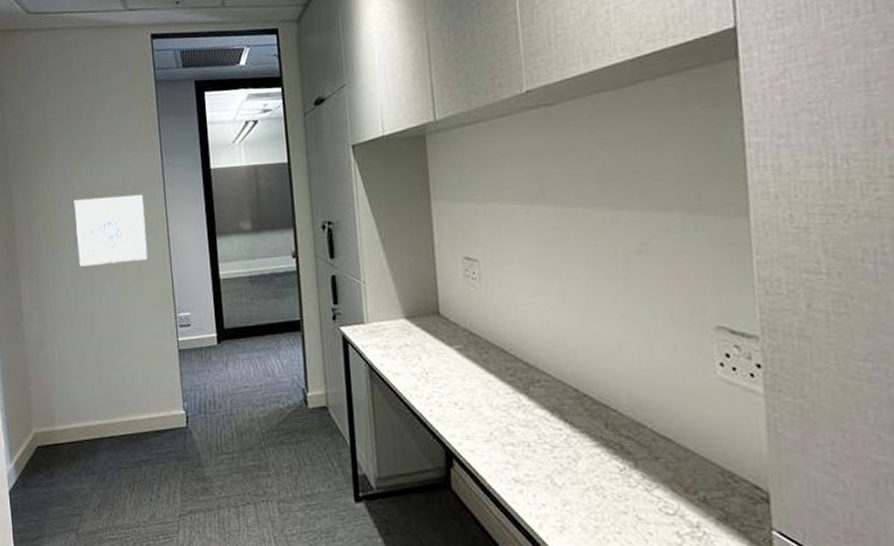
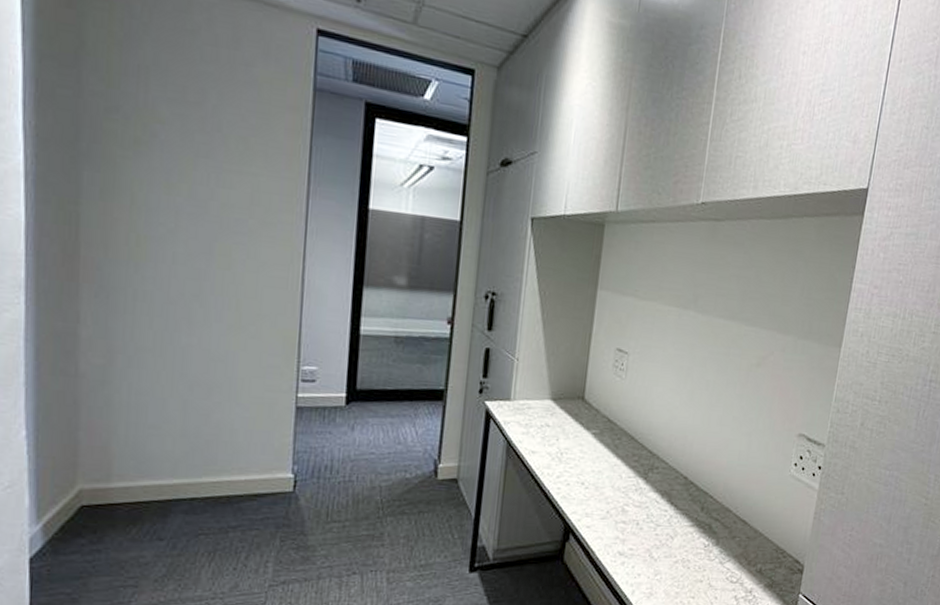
wall art: present [74,194,148,267] -> none [174,209,277,300]

